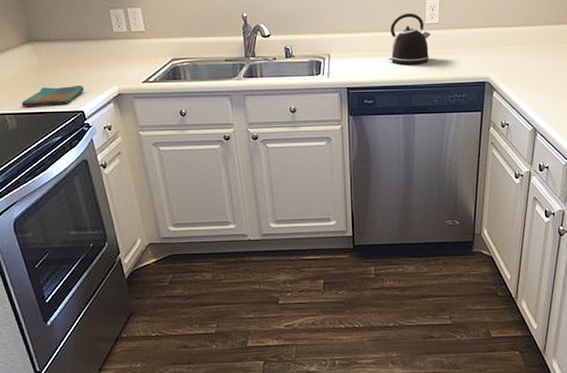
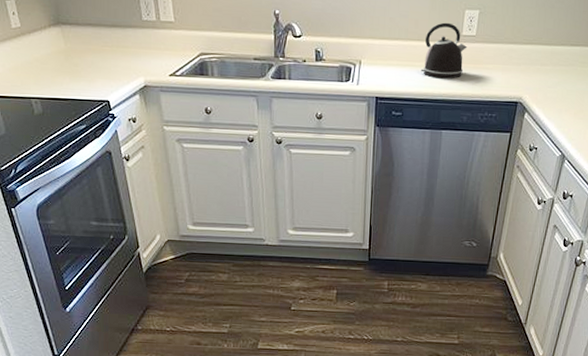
dish towel: present [21,85,85,107] -> none [47,73,111,94]

